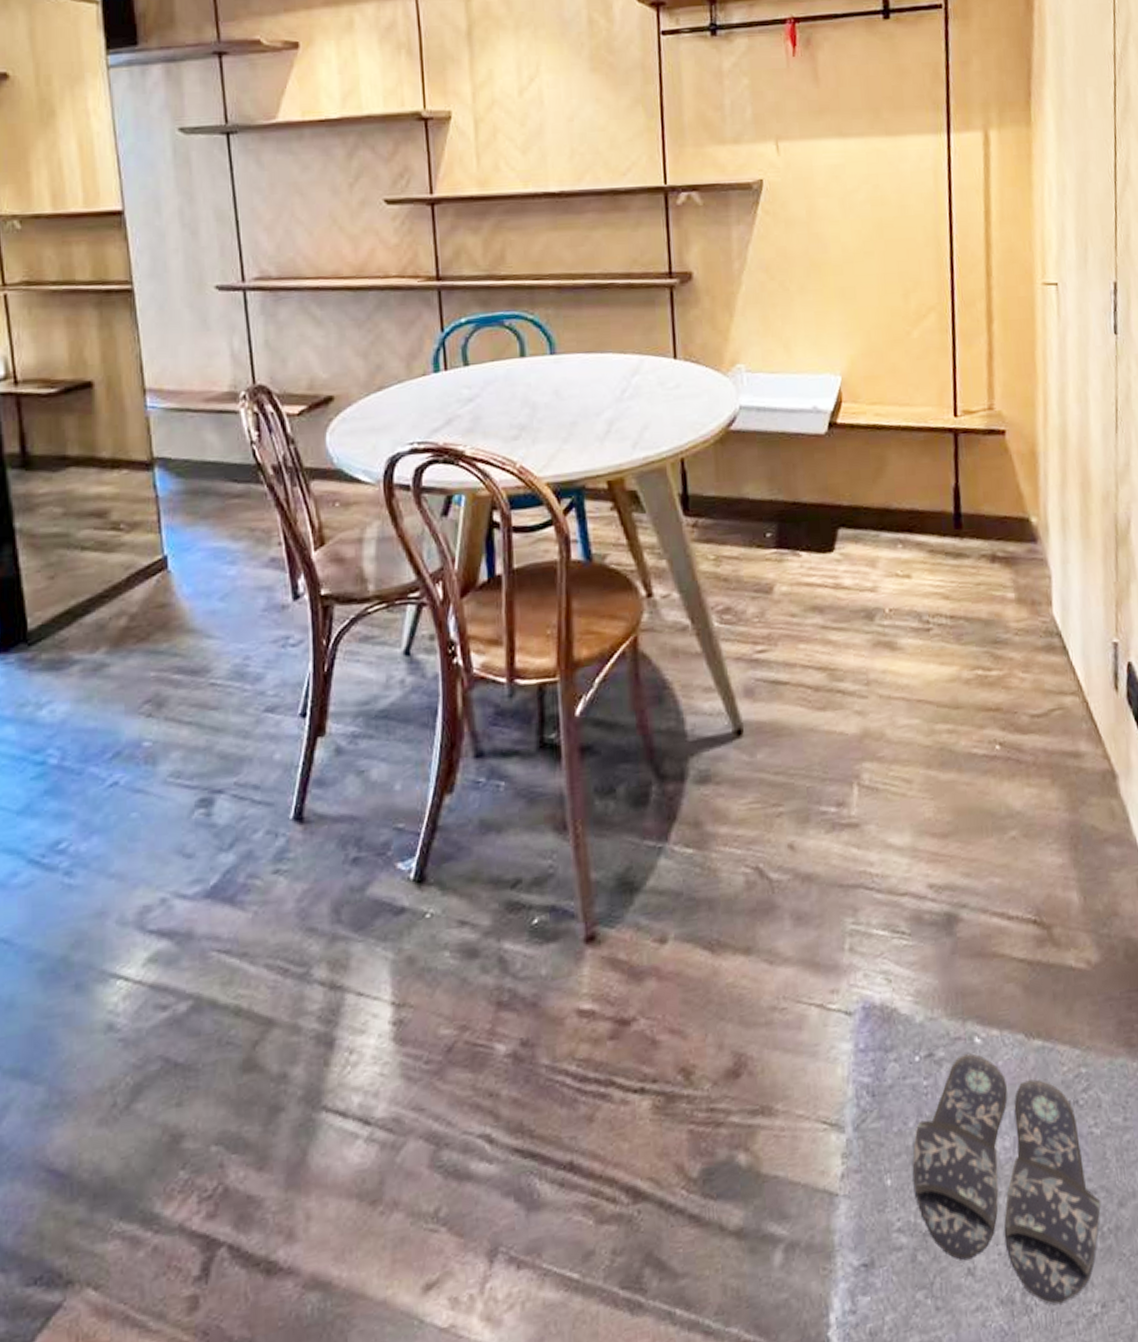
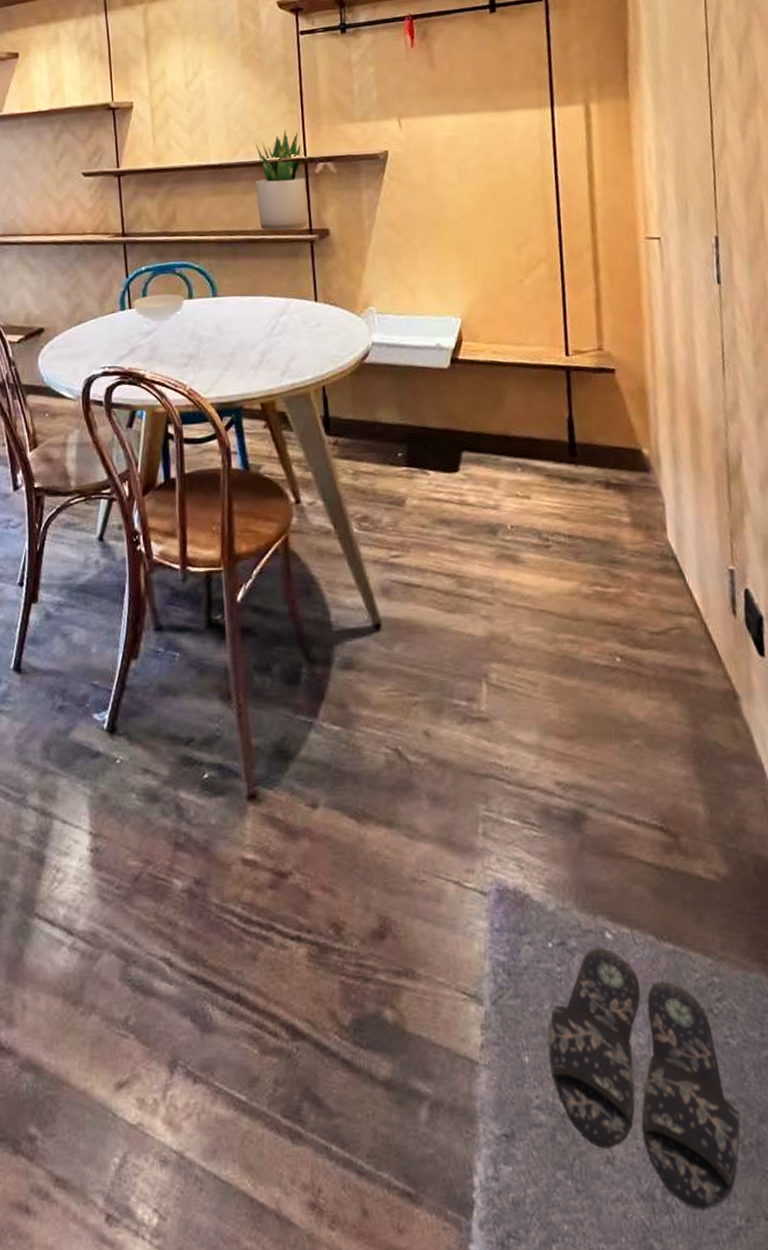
bowl: none [449,351,515,386] -> present [132,294,185,322]
planter: none [604,151,667,275] -> present [255,129,307,231]

